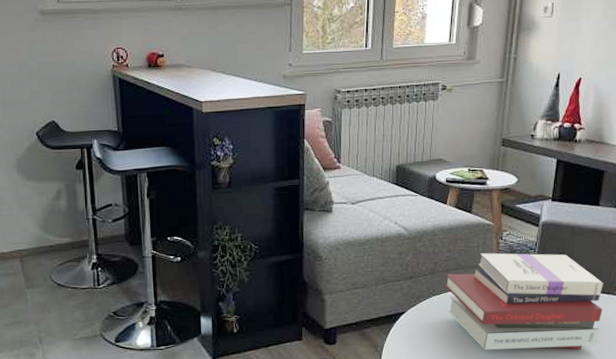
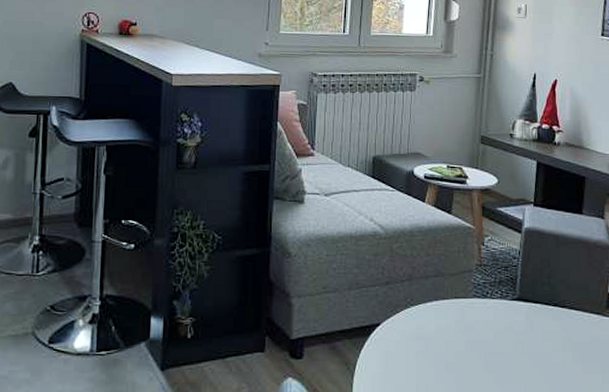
books: present [444,253,603,350] -> none [423,260,593,379]

